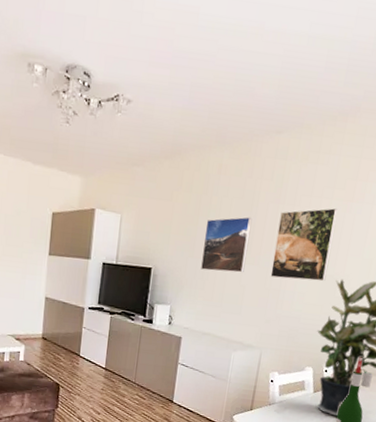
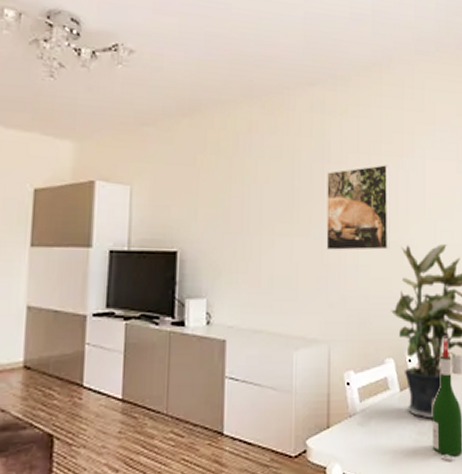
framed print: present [201,217,253,273] -> none [241,180,296,249]

